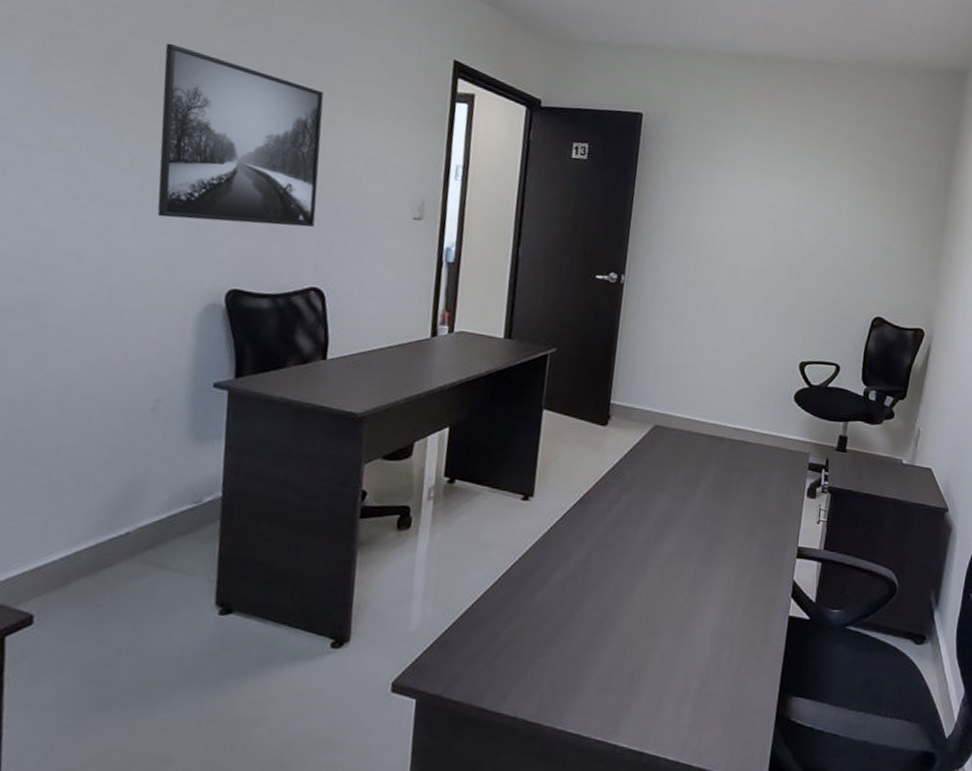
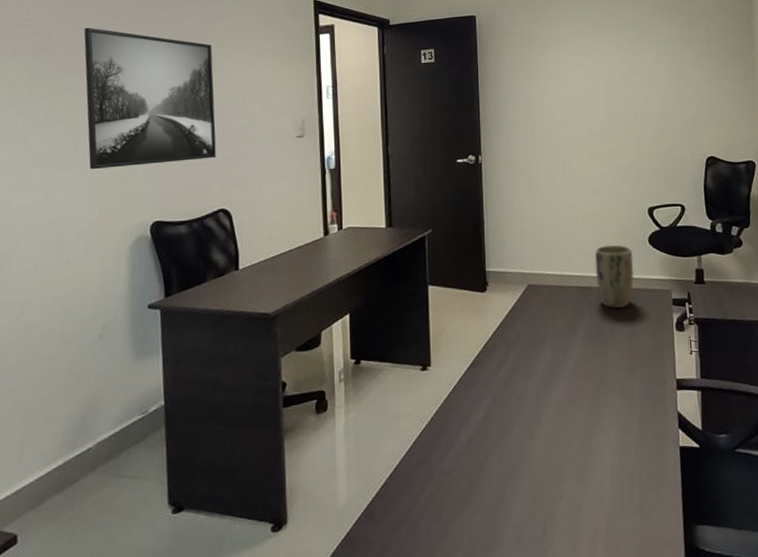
plant pot: none [730,395,775,466] -> present [594,244,635,309]

